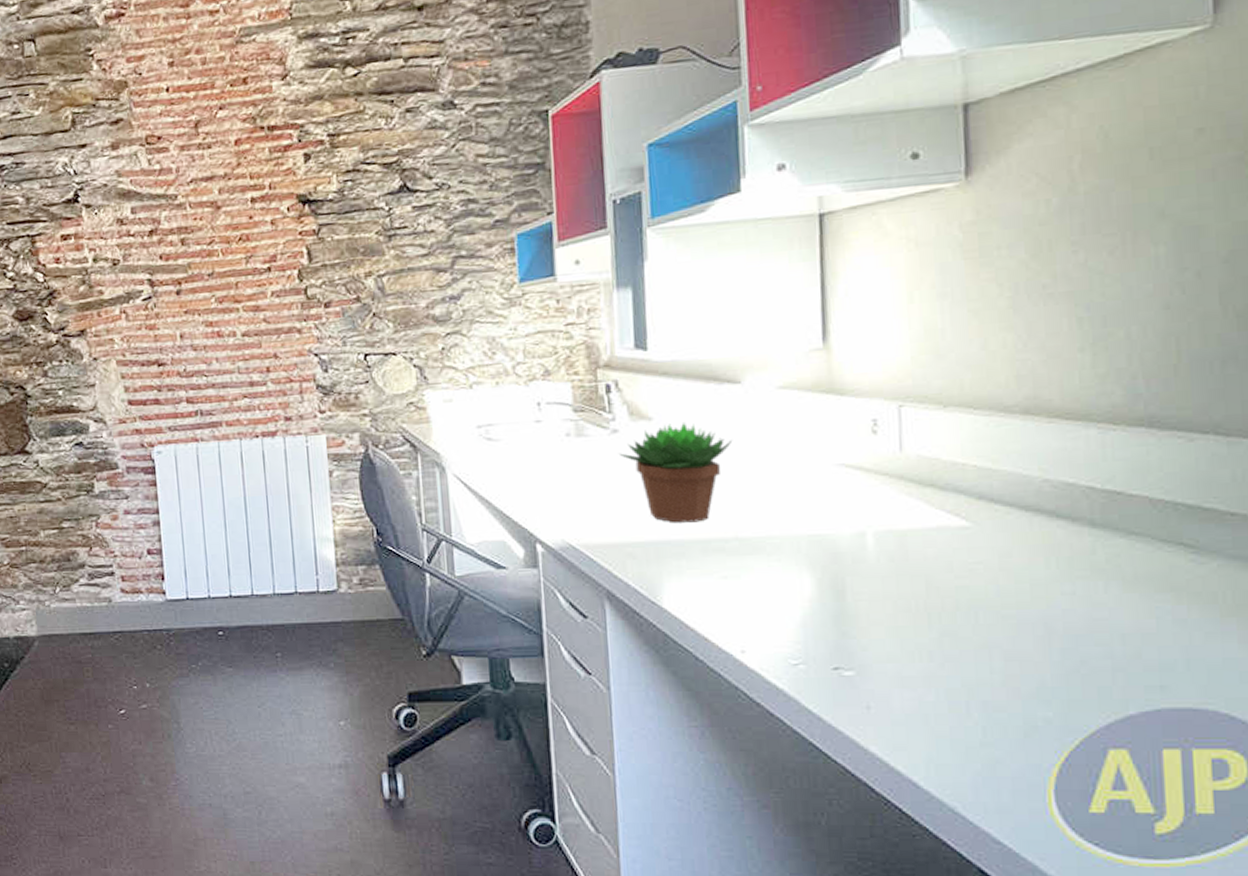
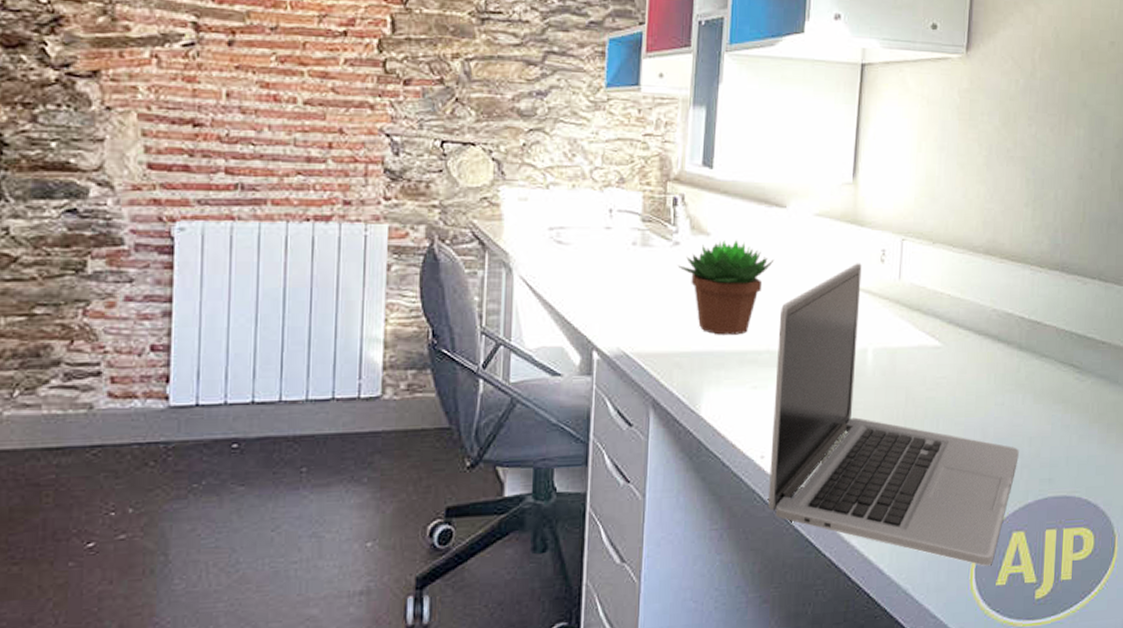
laptop: none [747,436,1107,788] -> present [768,263,1019,566]

